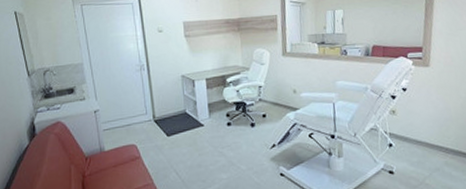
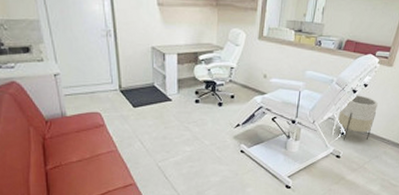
planter: none [381,100,424,153] -> present [337,94,379,141]

